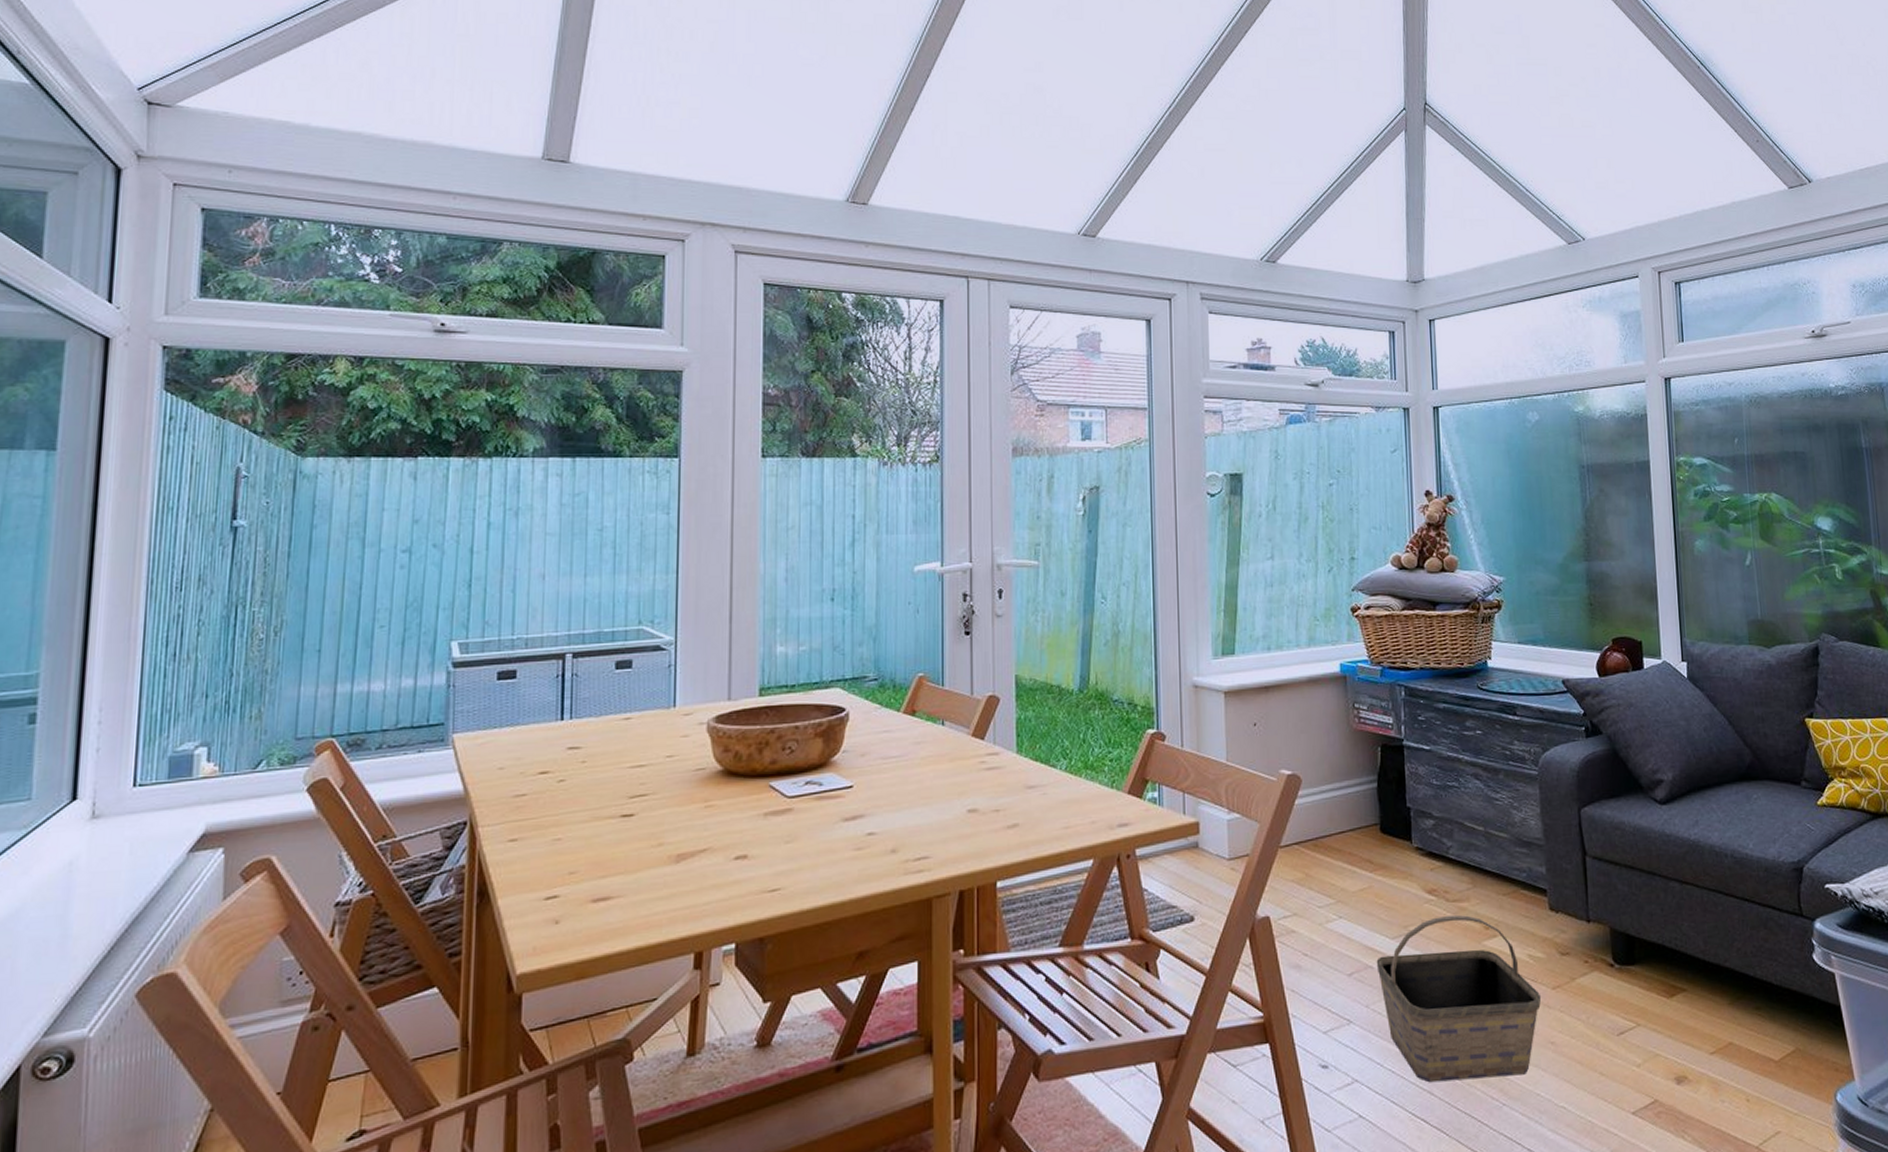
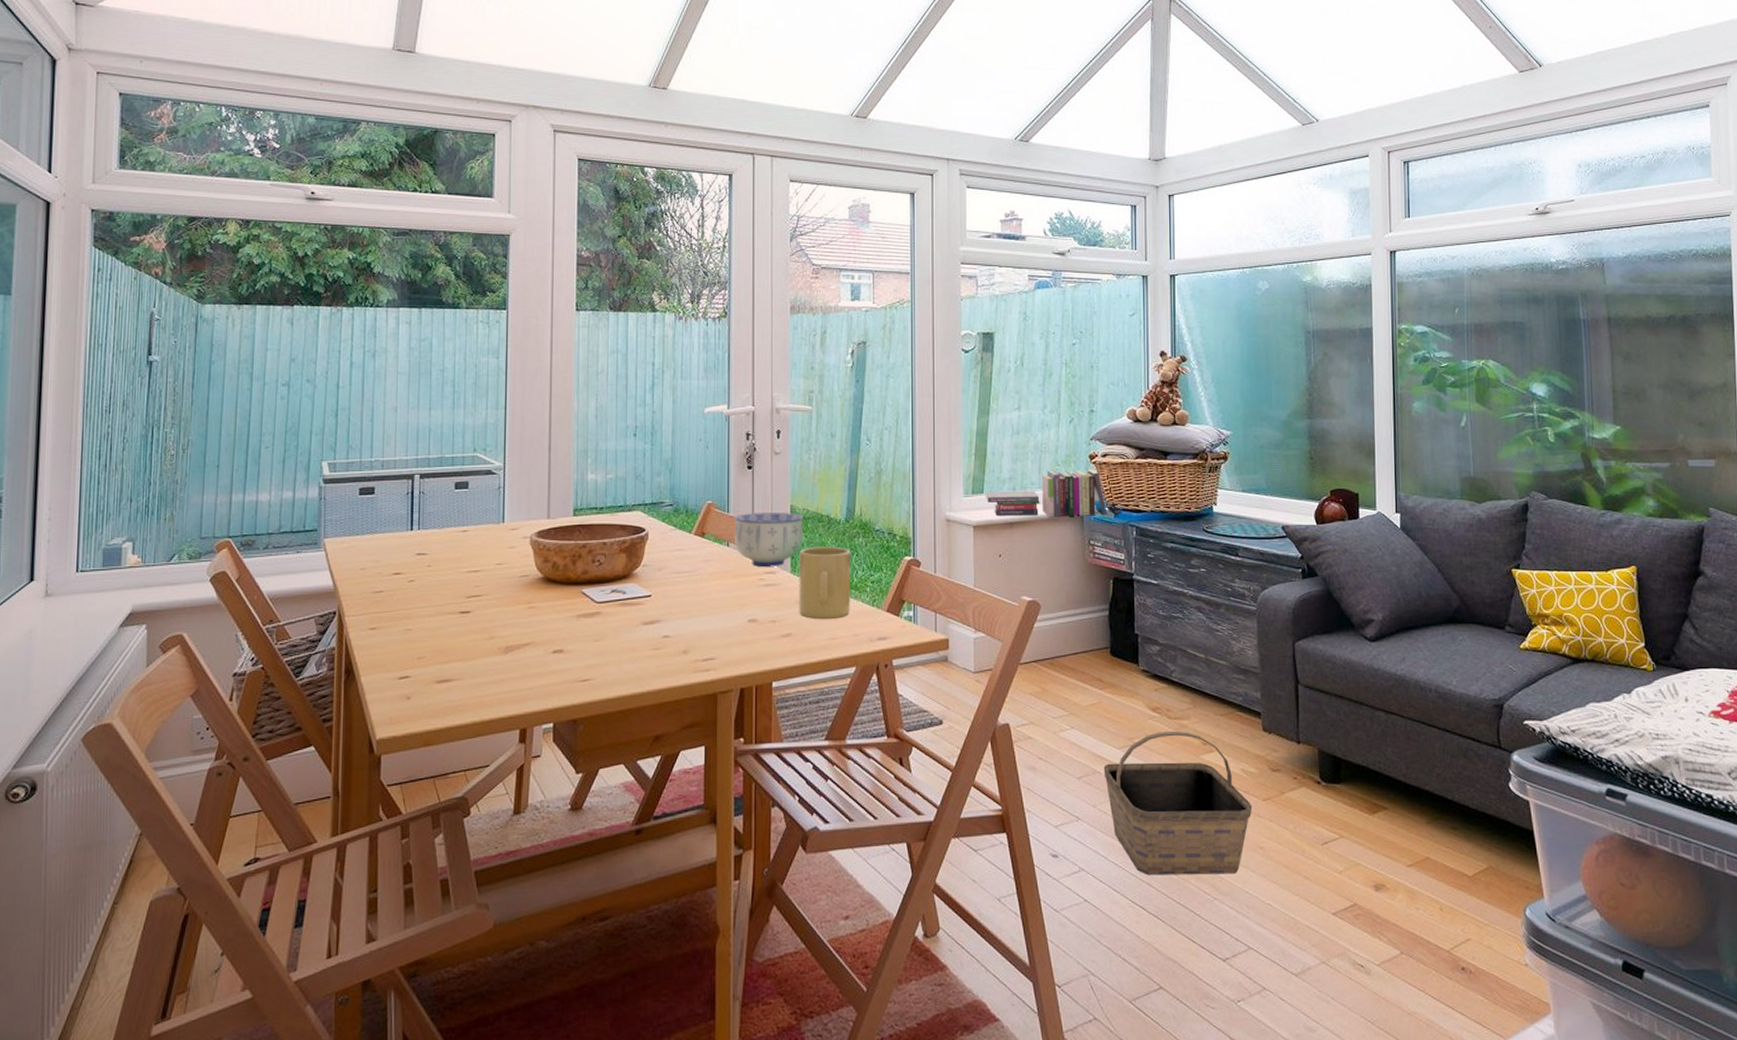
bowl: none [950,683,1030,748] -> present [734,511,803,567]
cup: none [1026,721,1087,807] -> present [799,546,851,620]
books: none [1236,649,1298,679] -> present [985,491,1040,515]
books: none [1298,623,1388,679] -> present [1041,468,1121,518]

